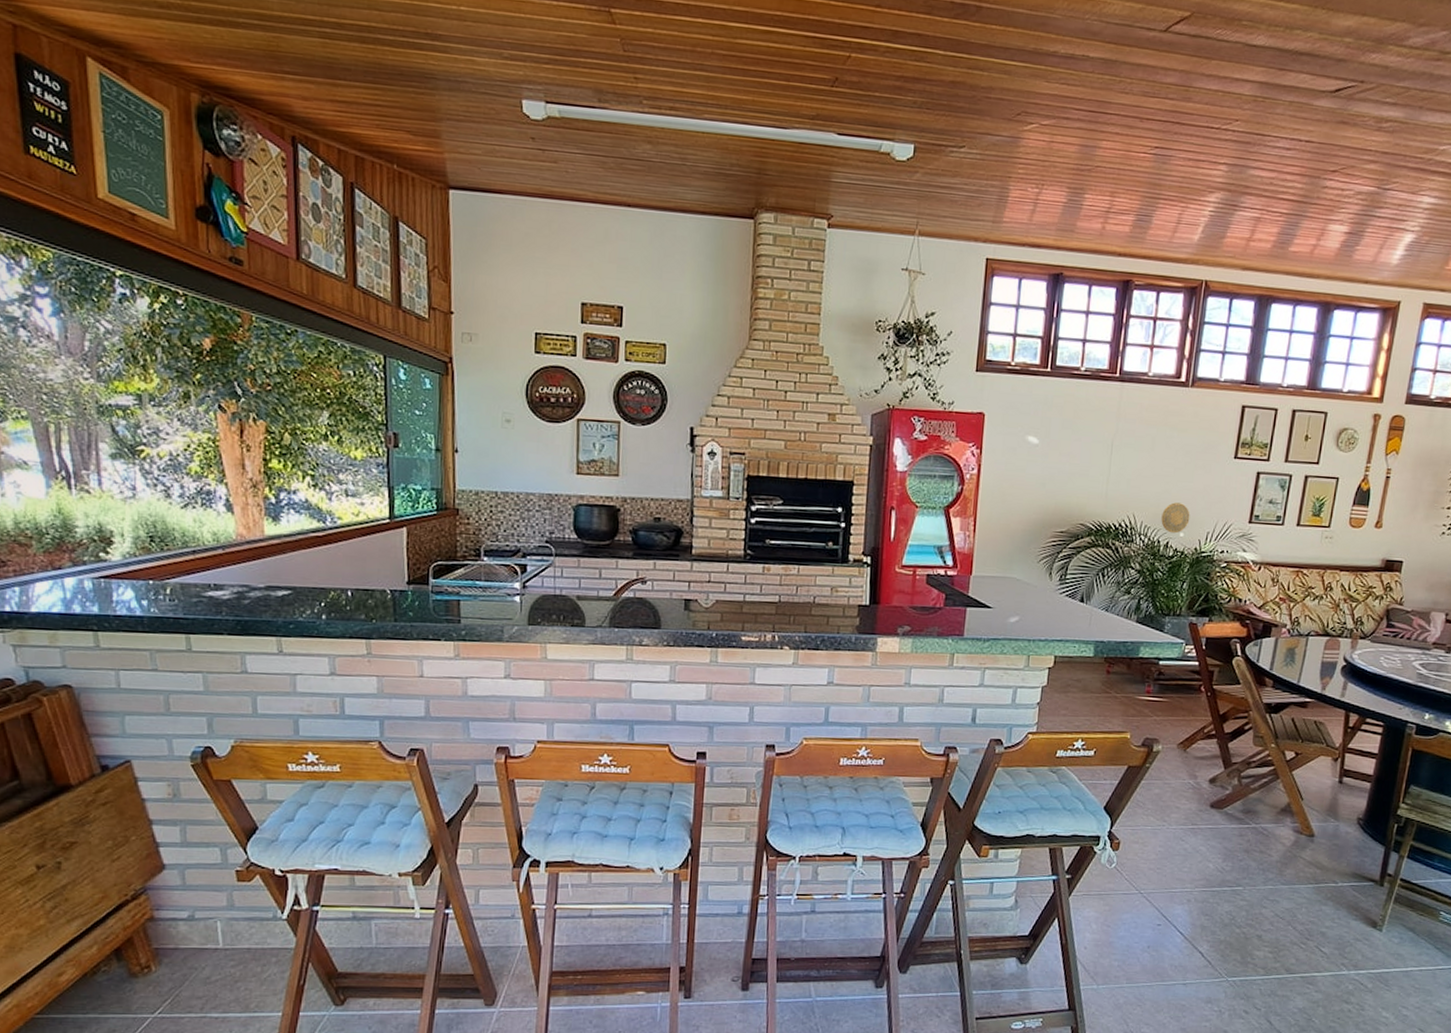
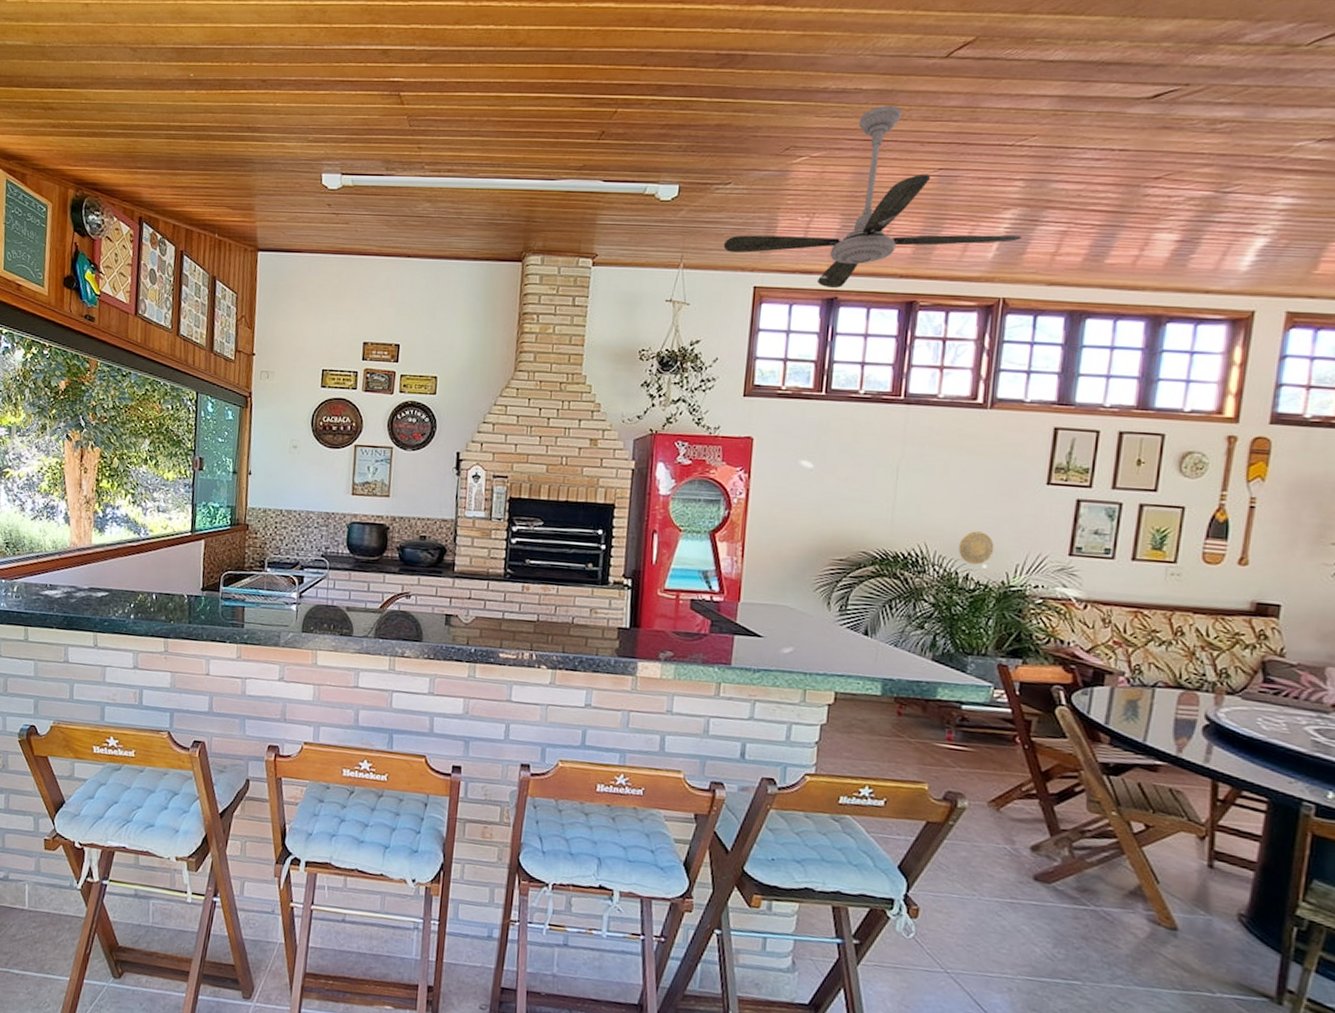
ceiling fan: none [957,76,1223,264] -> present [723,105,1022,289]

